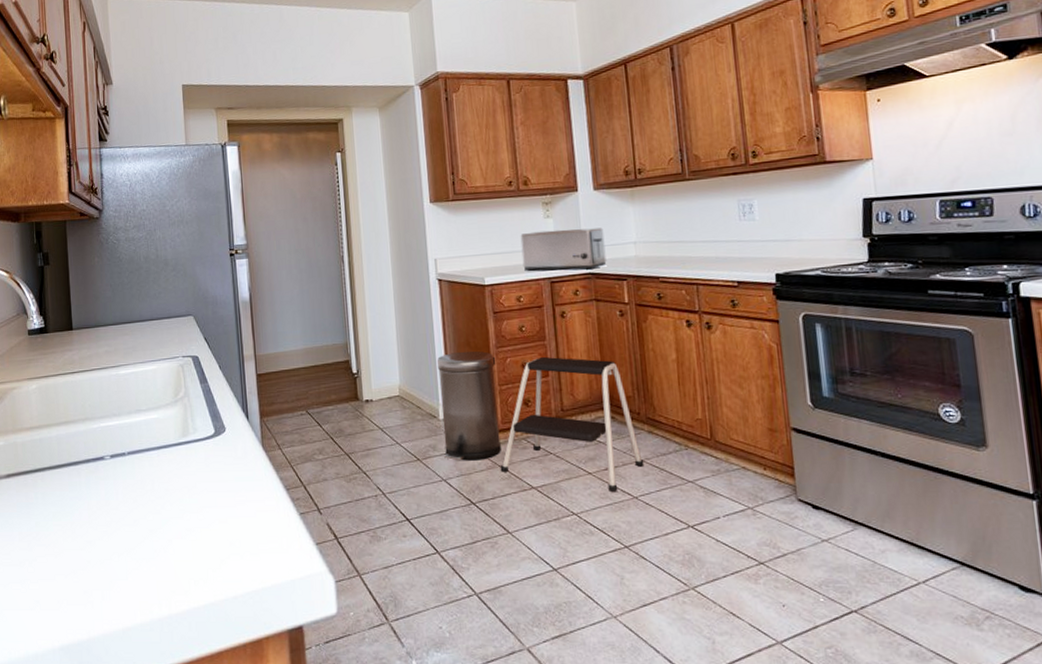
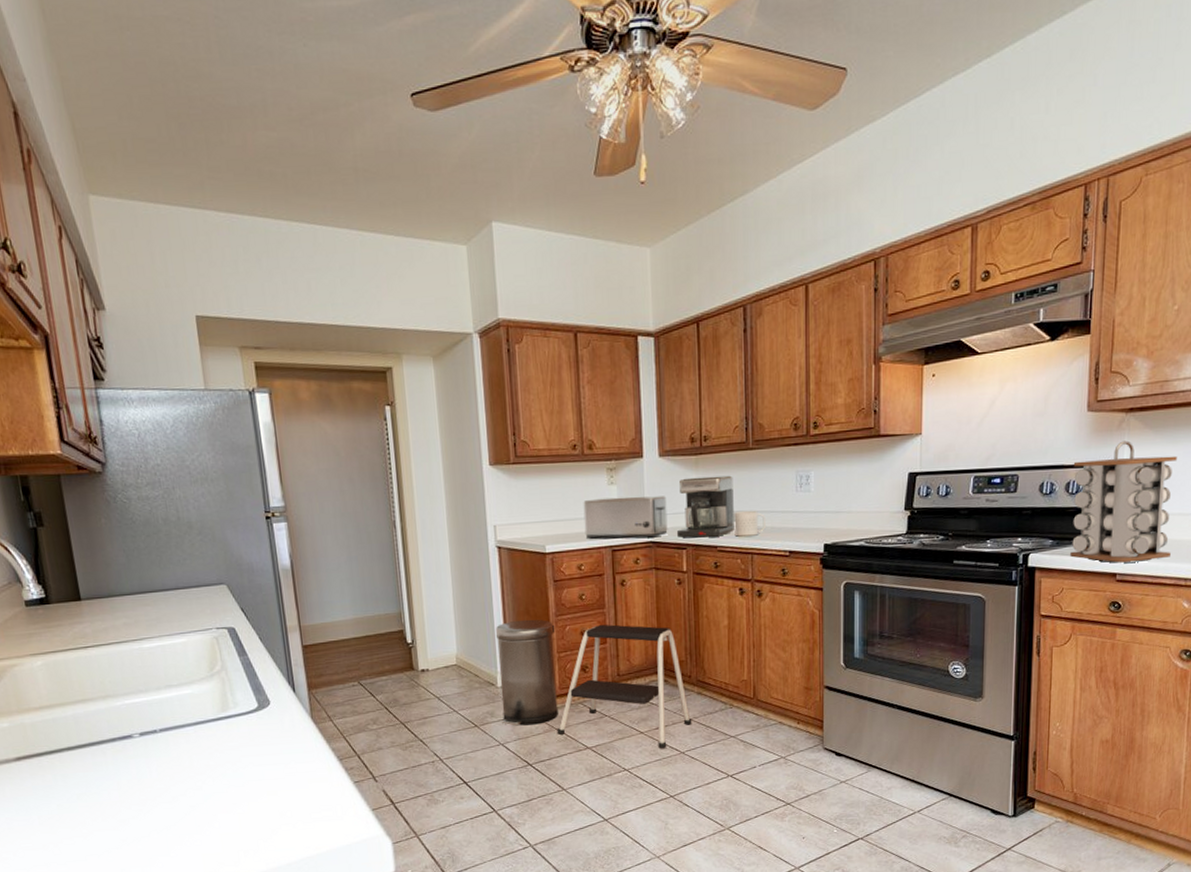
coffee maker: none [615,206,676,269] -> present [677,475,734,538]
mug: none [674,240,710,267] -> present [734,510,765,537]

